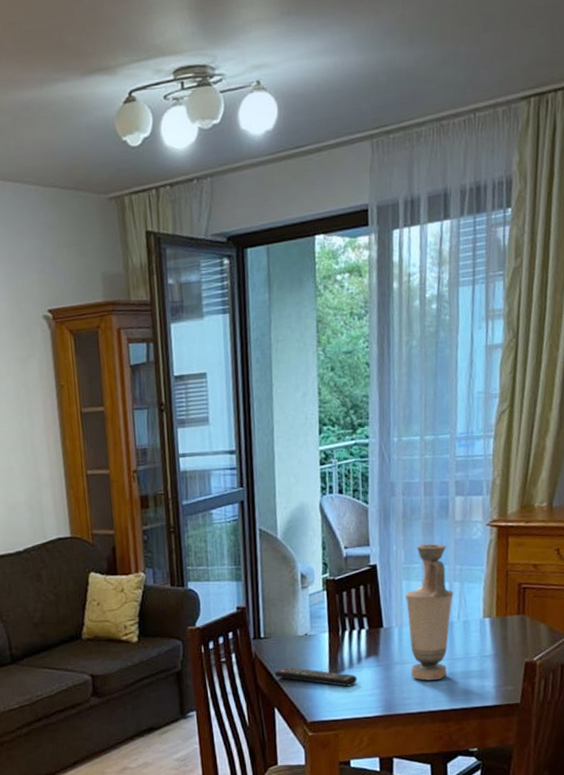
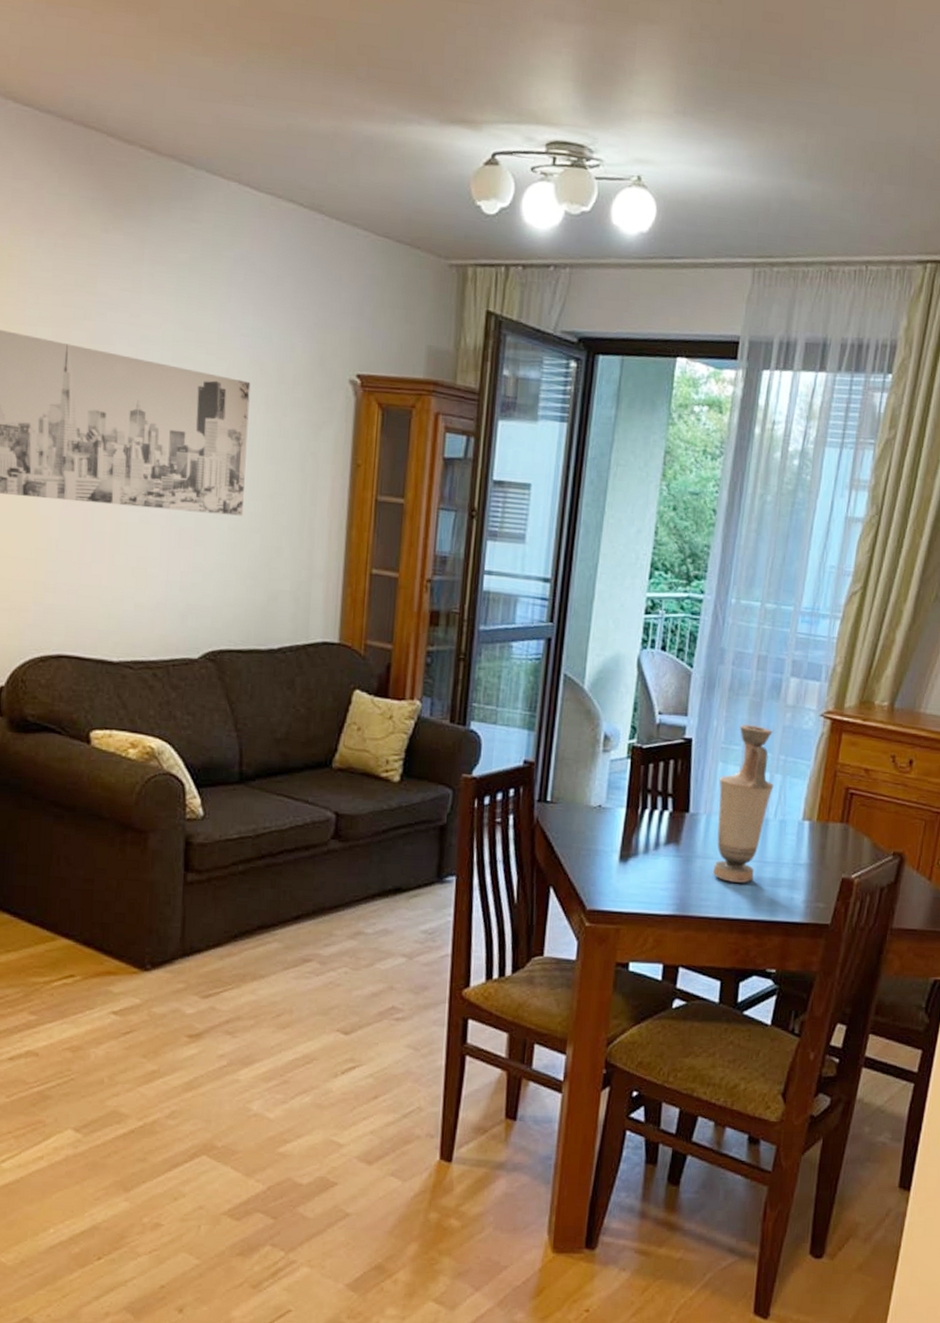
remote control: present [274,667,358,687] -> none [556,841,652,875]

